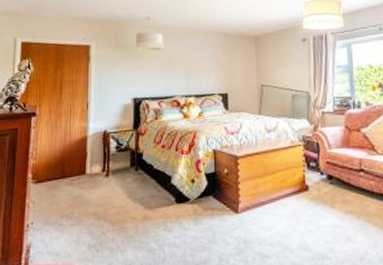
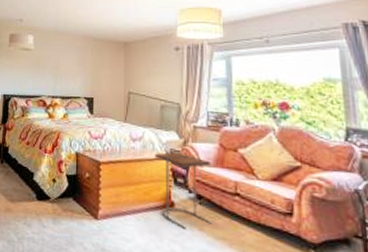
side table: none [288,138,342,209] -> present [154,151,212,229]

